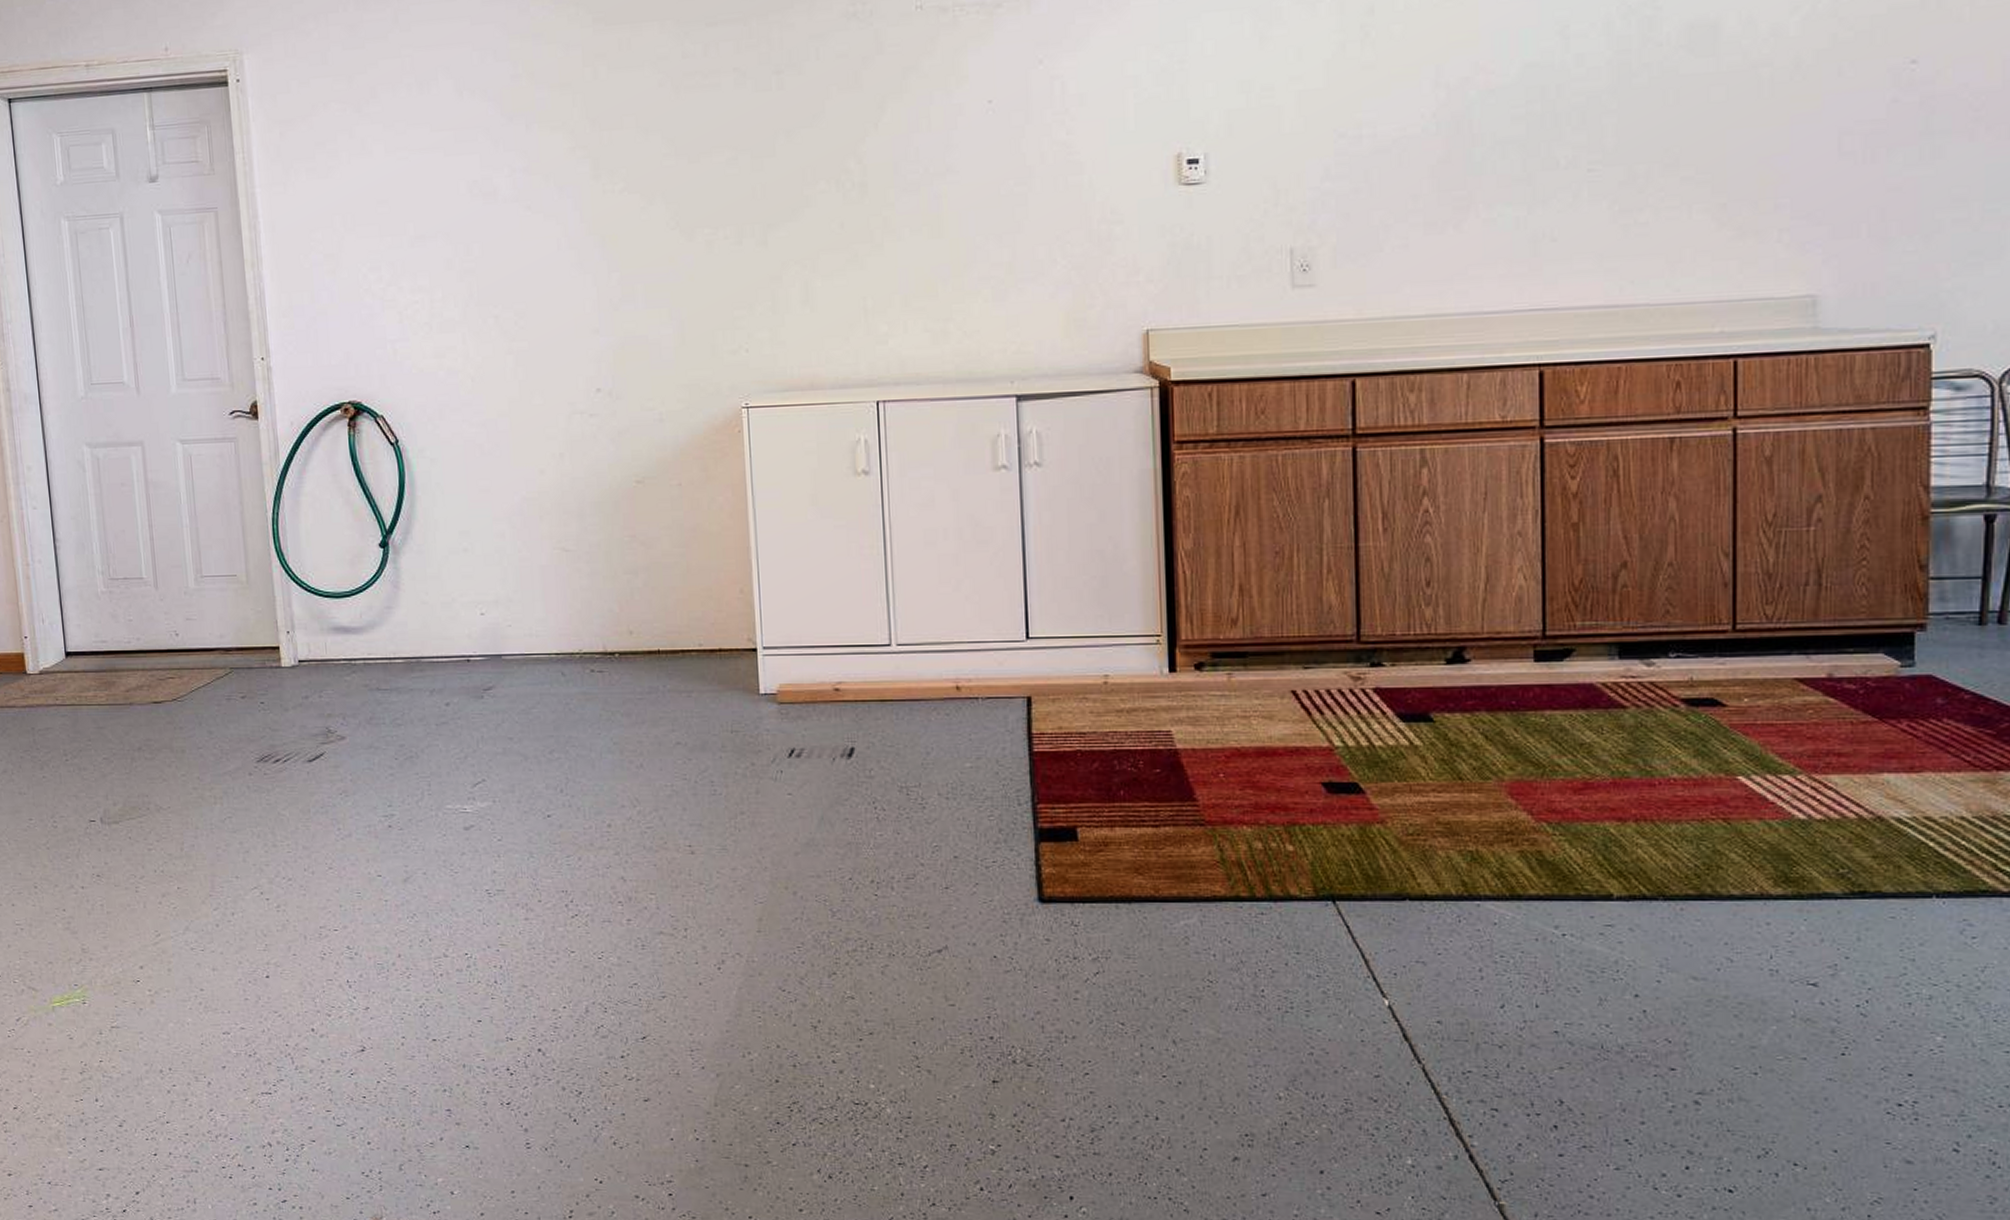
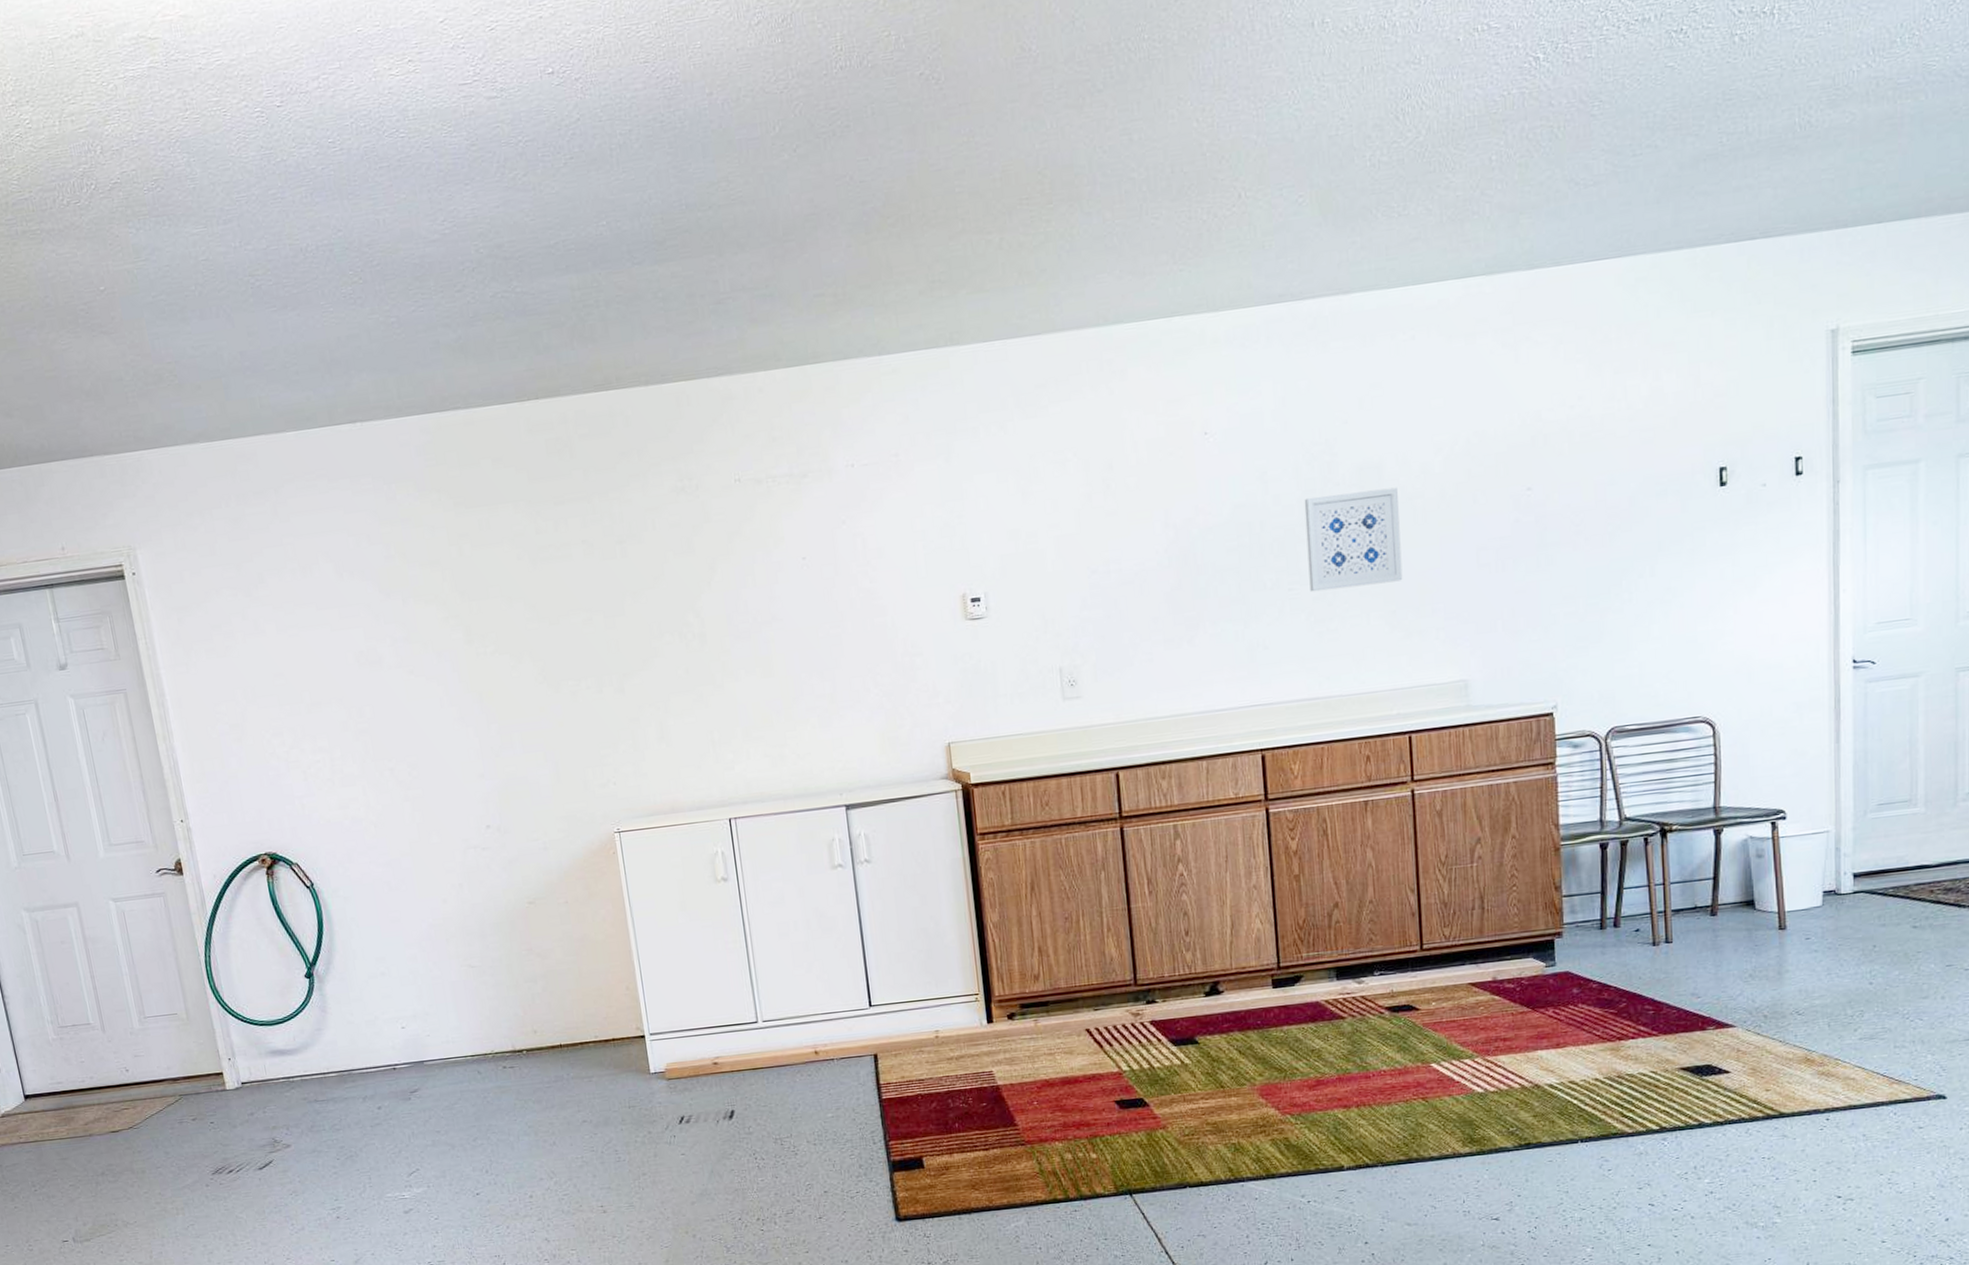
wall art: none [1615,51,1738,175] -> present [1304,487,1403,593]

